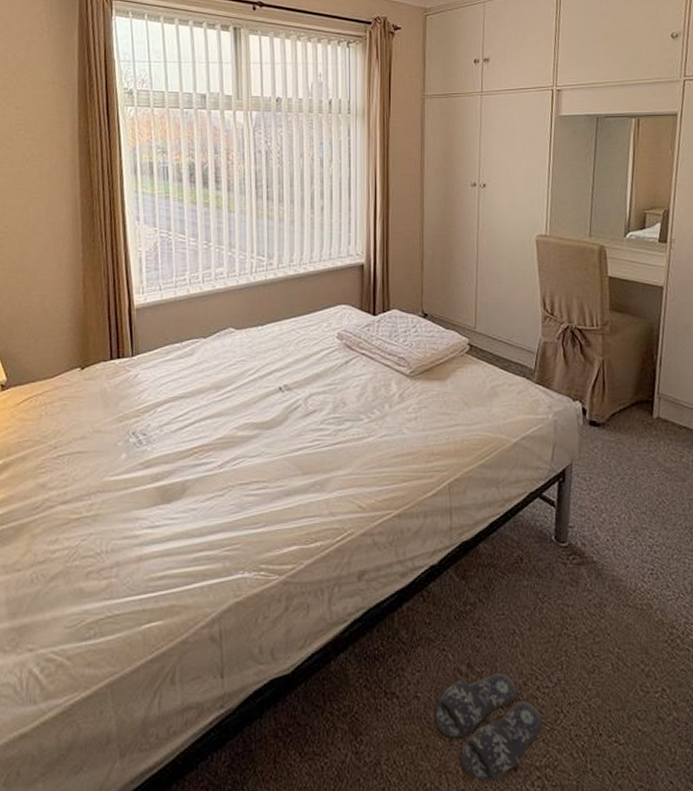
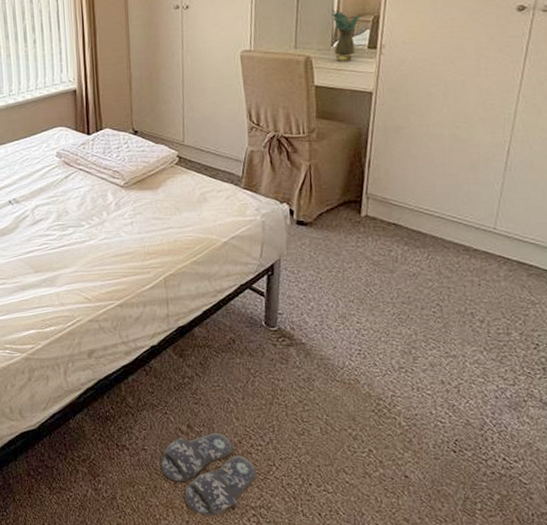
vase: none [624,200,652,253] -> present [331,10,361,62]

